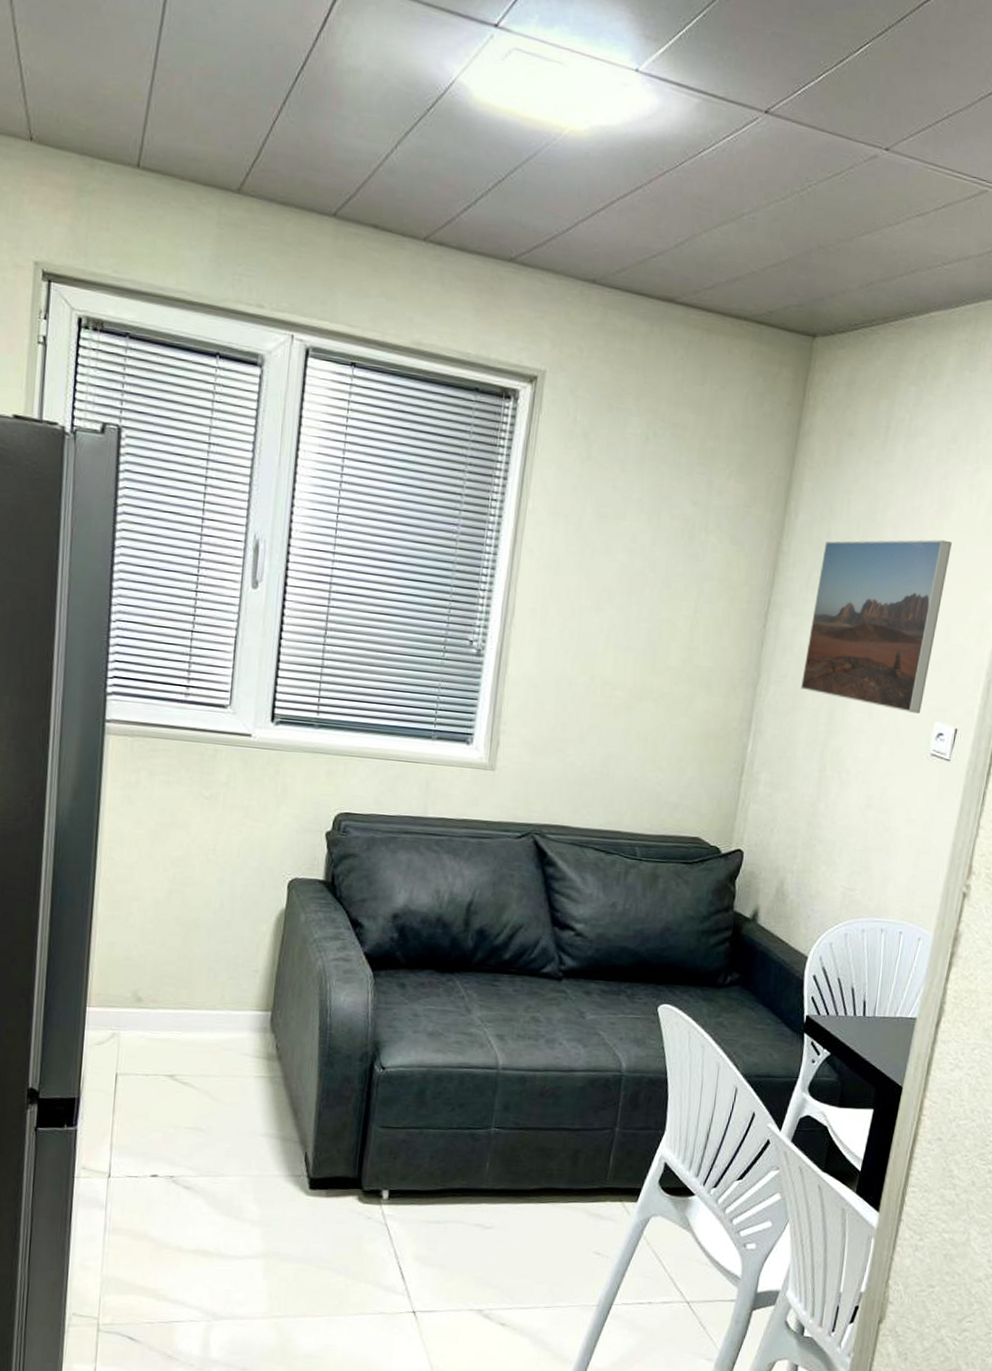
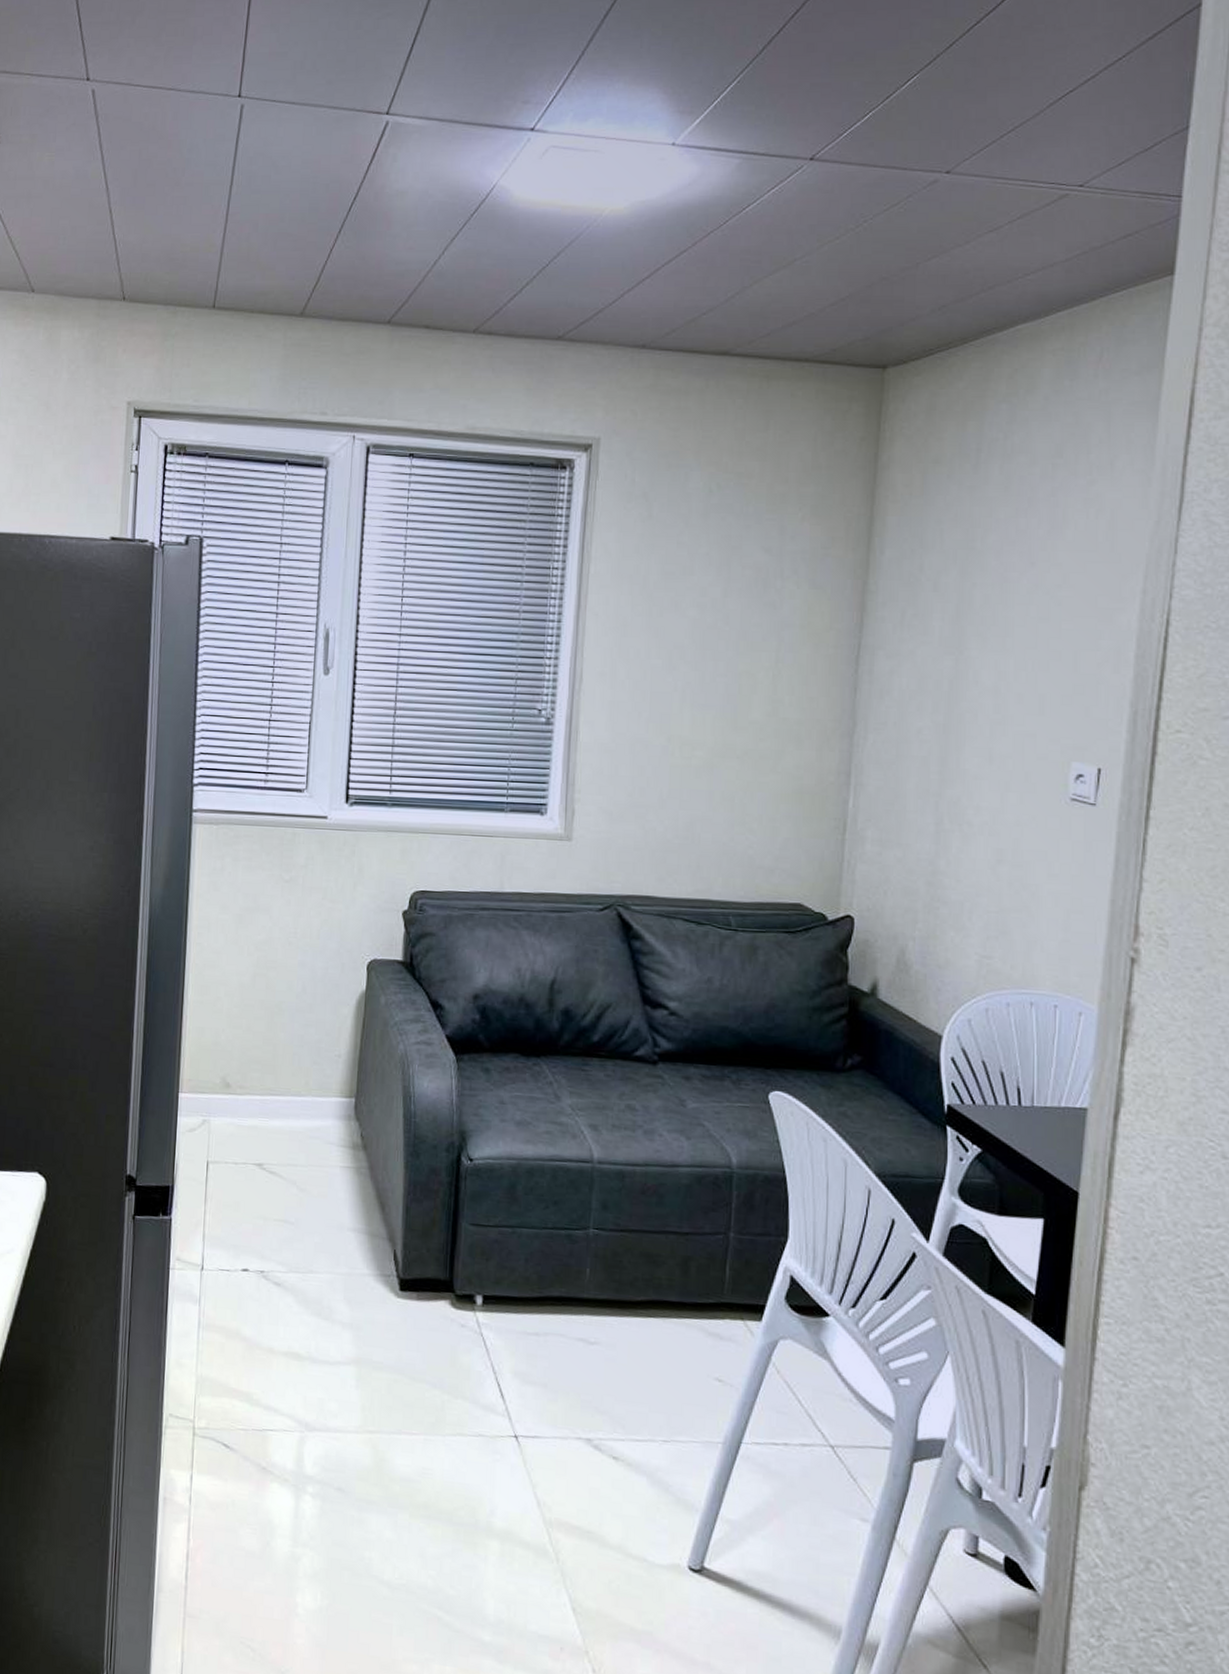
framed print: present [801,539,952,714] -> none [905,561,1070,754]

